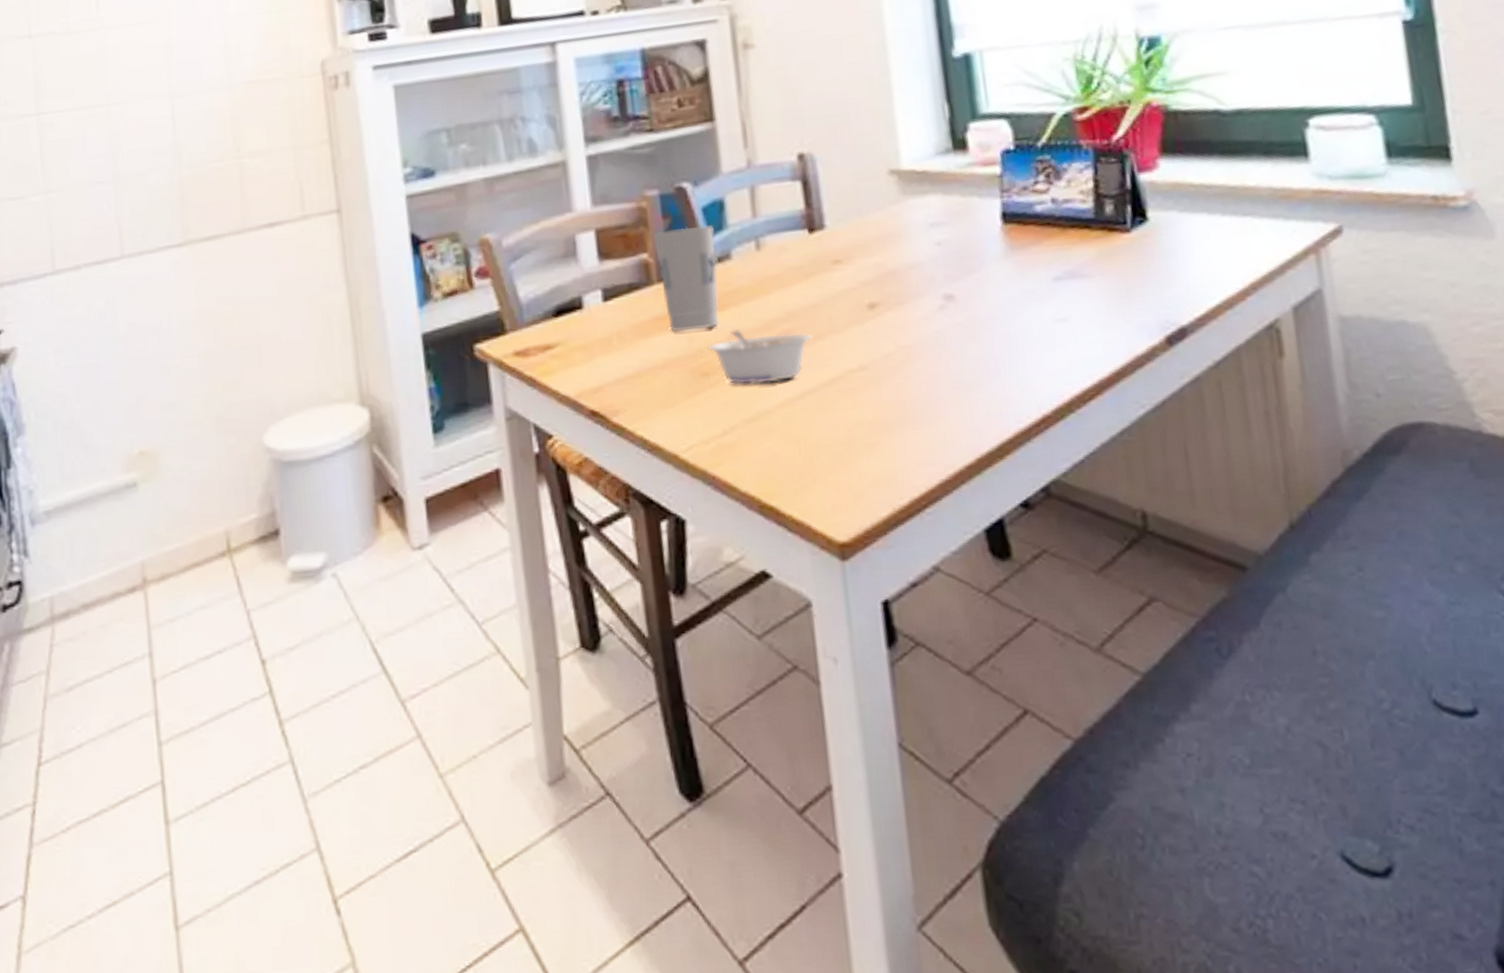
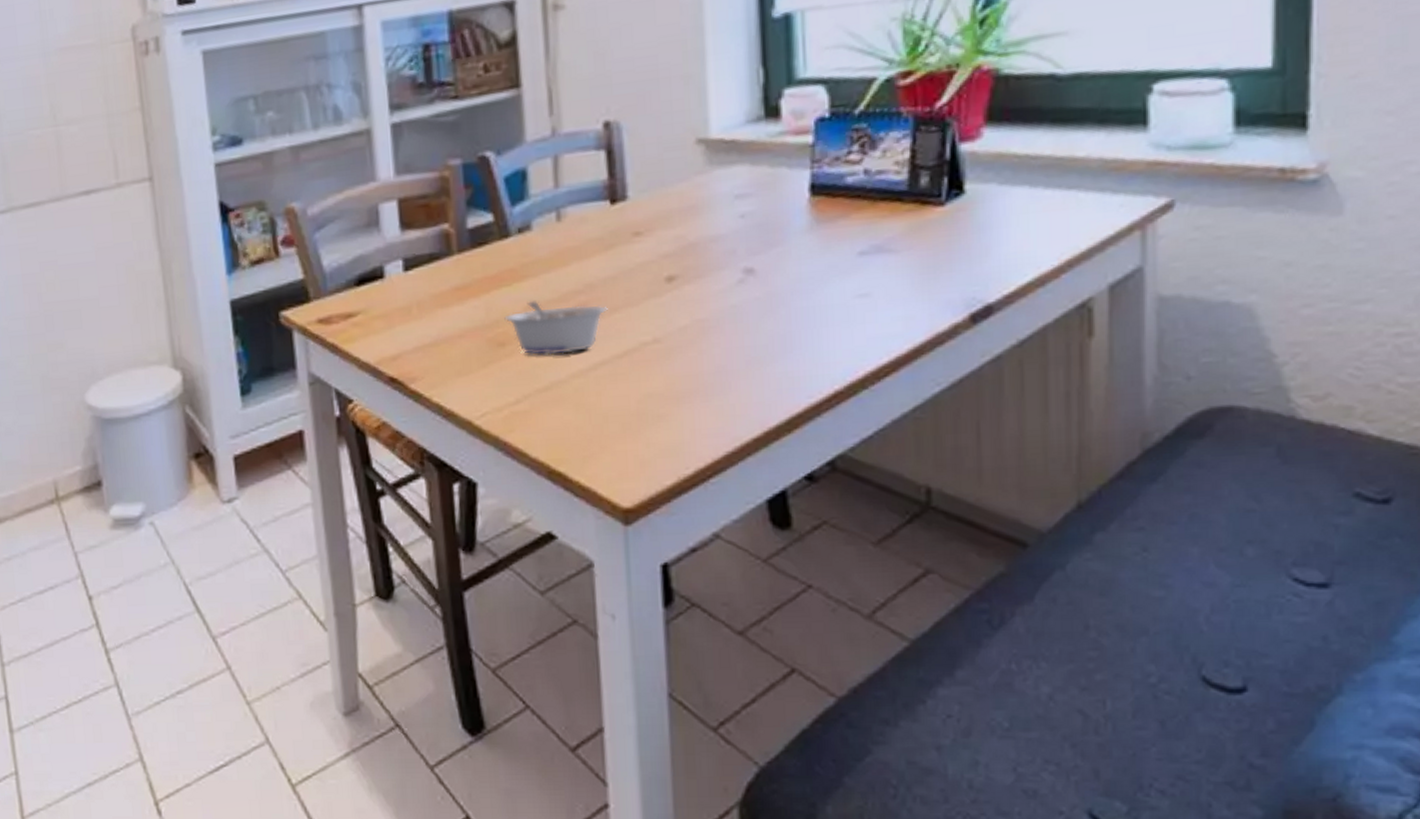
cup: present [654,225,719,332] -> none [455,196,518,302]

